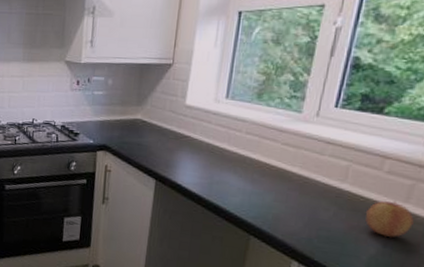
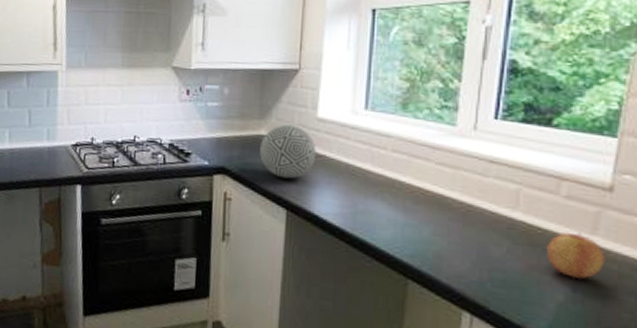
decorative ball: none [136,110,183,155] -> present [260,124,317,179]

